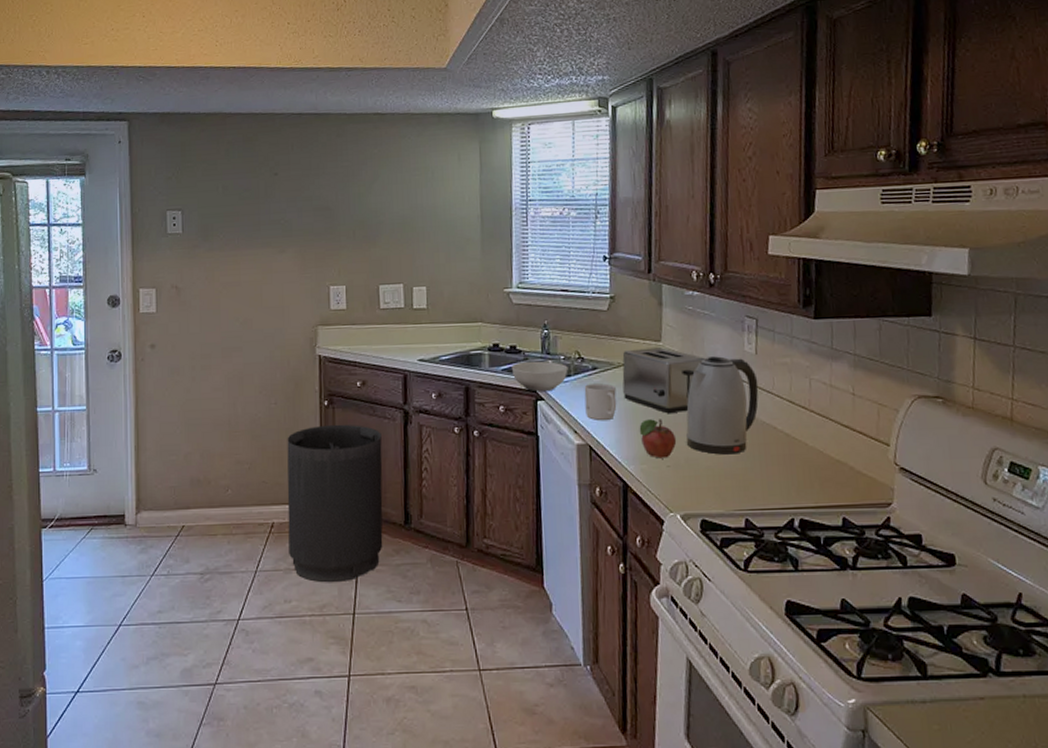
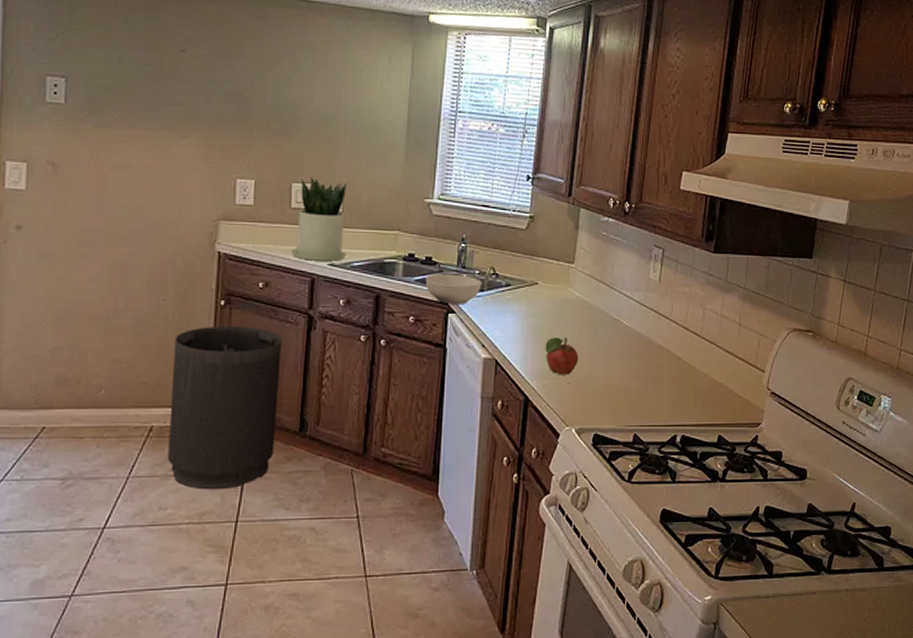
planter: none [383,277,434,358] -> present [291,176,348,261]
mug: present [584,383,617,420] -> none [495,300,527,336]
toaster: present [622,347,706,414] -> none [533,269,614,333]
kettle: present [686,356,759,455] -> none [587,281,659,374]

